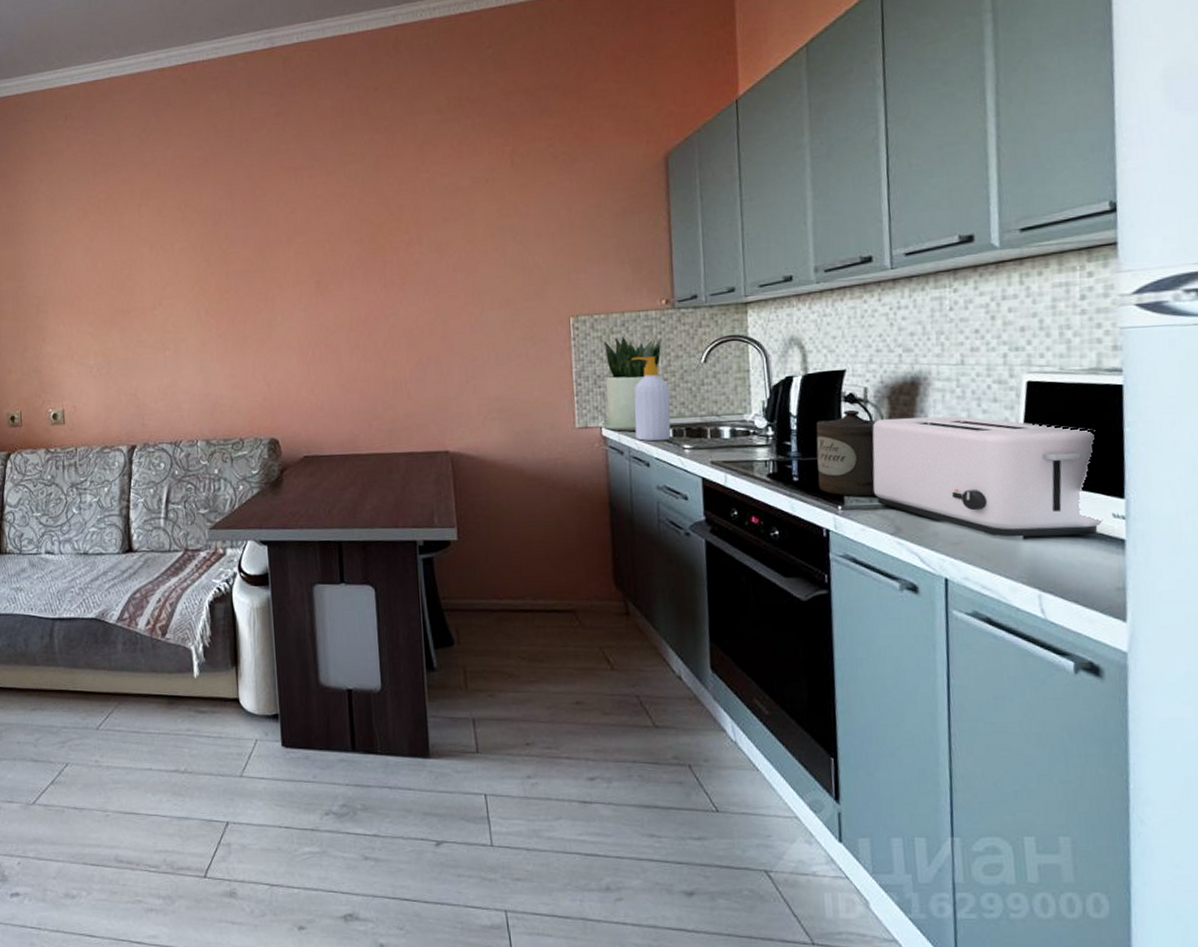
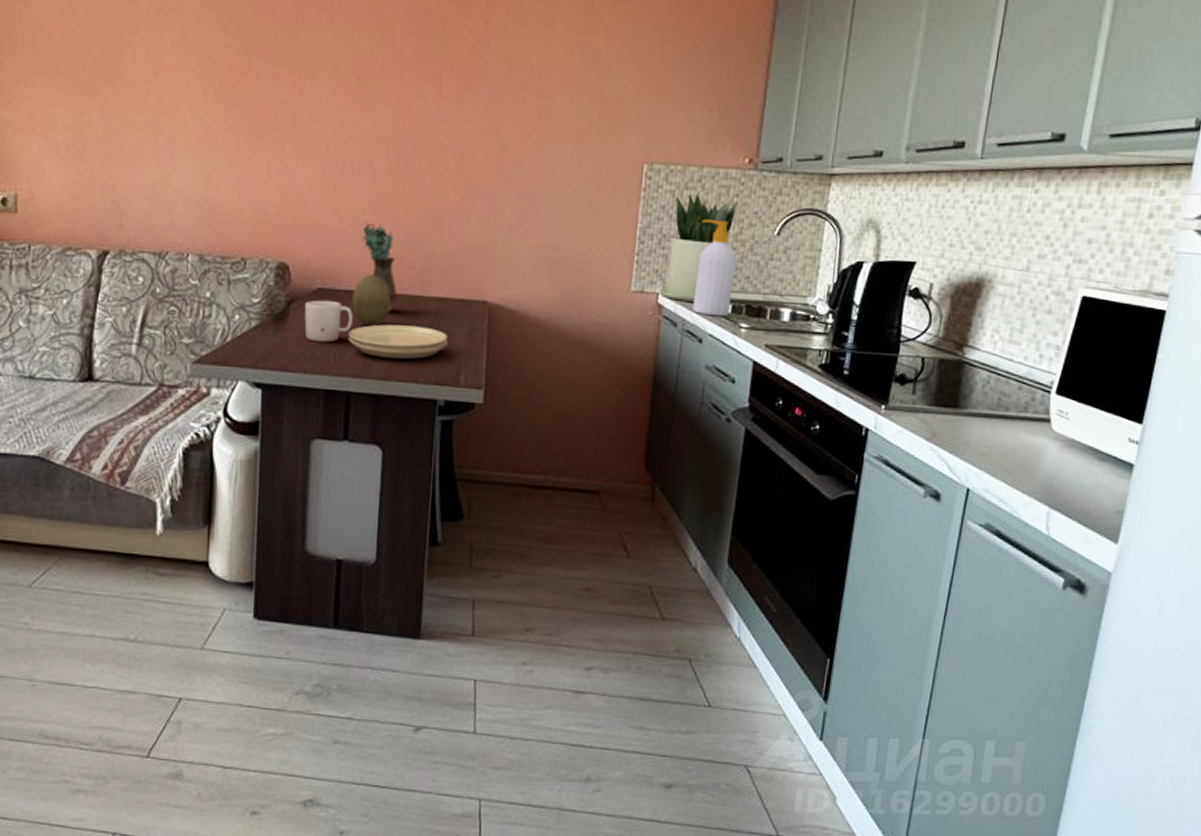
mug: none [294,465,337,502] -> present [304,300,354,343]
fruit: none [333,440,366,483] -> present [351,275,391,326]
plate: none [334,479,420,509] -> present [348,324,449,359]
vase: none [335,397,371,470] -> present [361,222,397,313]
canister: present [816,409,877,497] -> none [866,305,936,399]
toaster: present [872,415,1104,538] -> none [918,318,1132,457]

